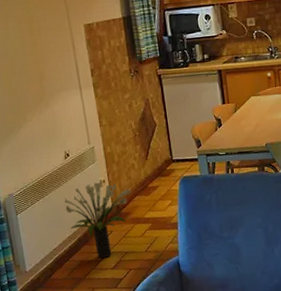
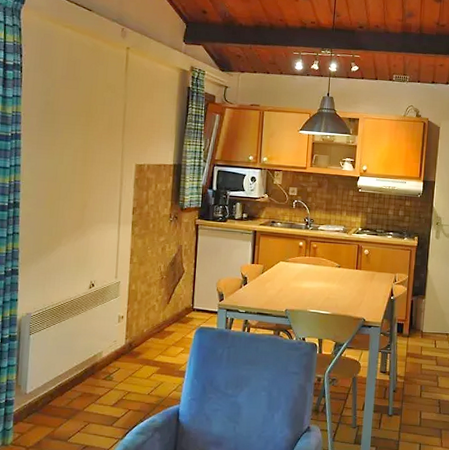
potted plant: present [63,182,132,259] -> none [77,317,147,394]

